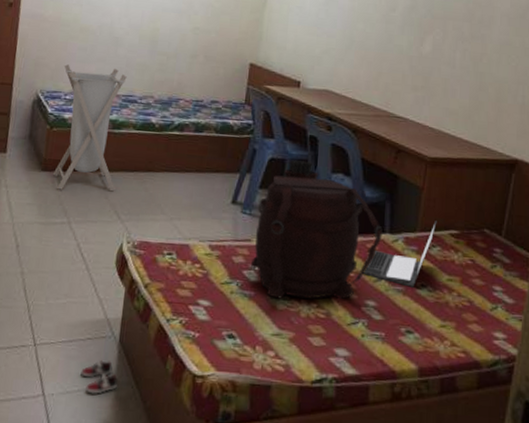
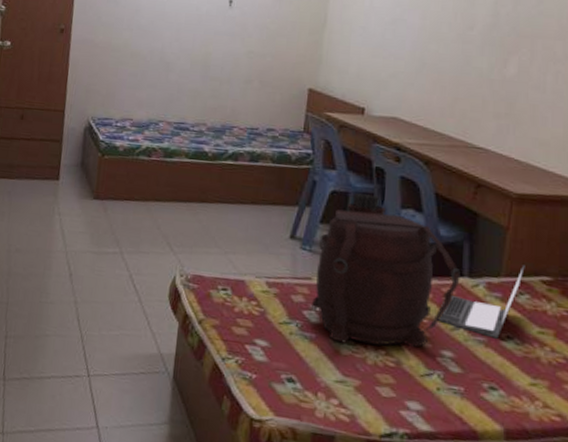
laundry hamper: present [53,64,127,192] -> none [105,91,178,222]
sneaker: present [81,360,119,394] -> none [134,396,173,431]

